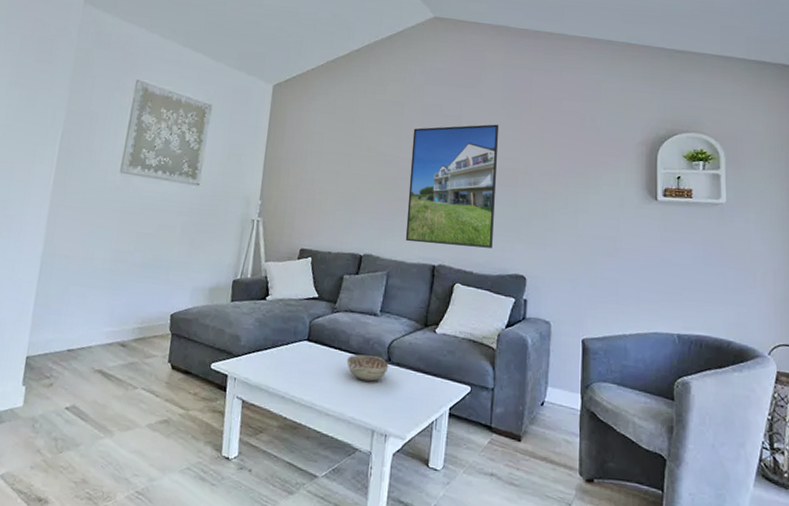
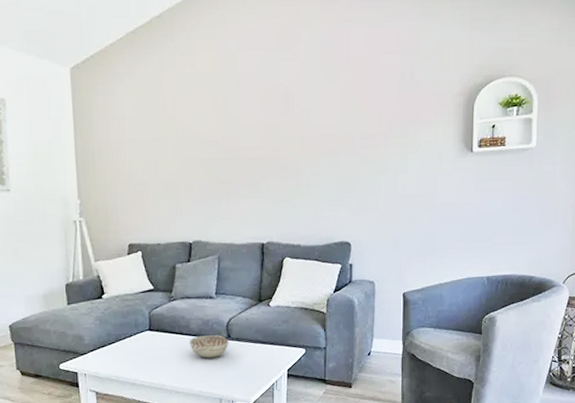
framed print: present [405,124,500,248] -> none [229,89,318,223]

